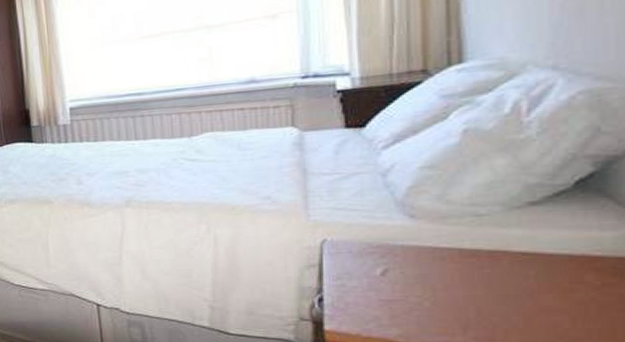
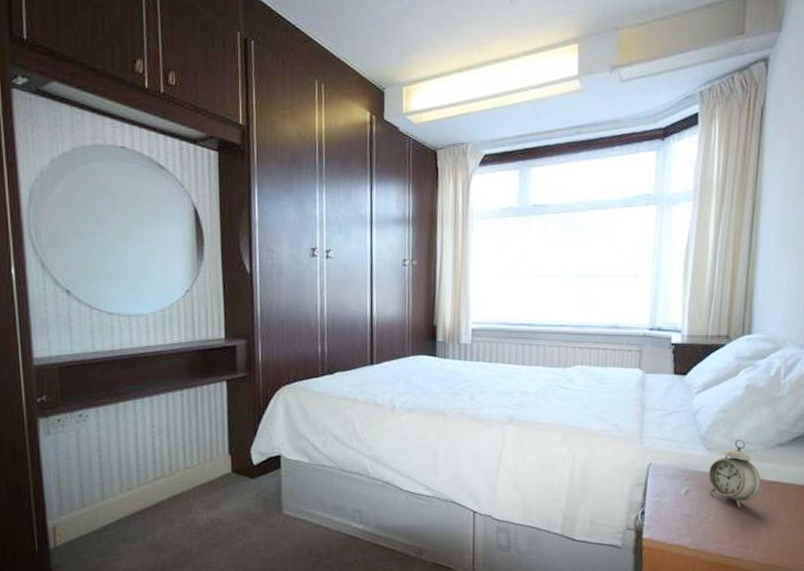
alarm clock: none [414,200,506,289] -> present [708,439,762,508]

